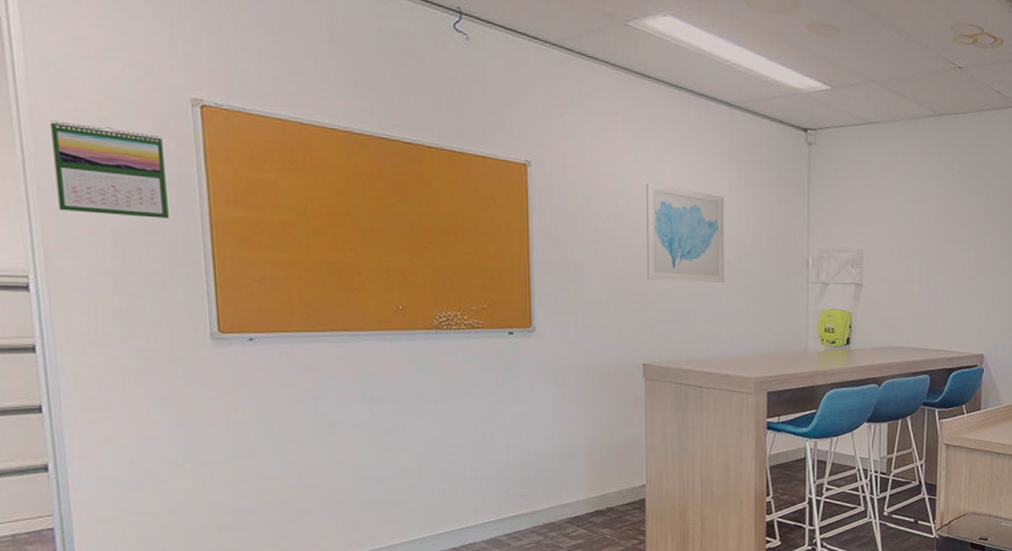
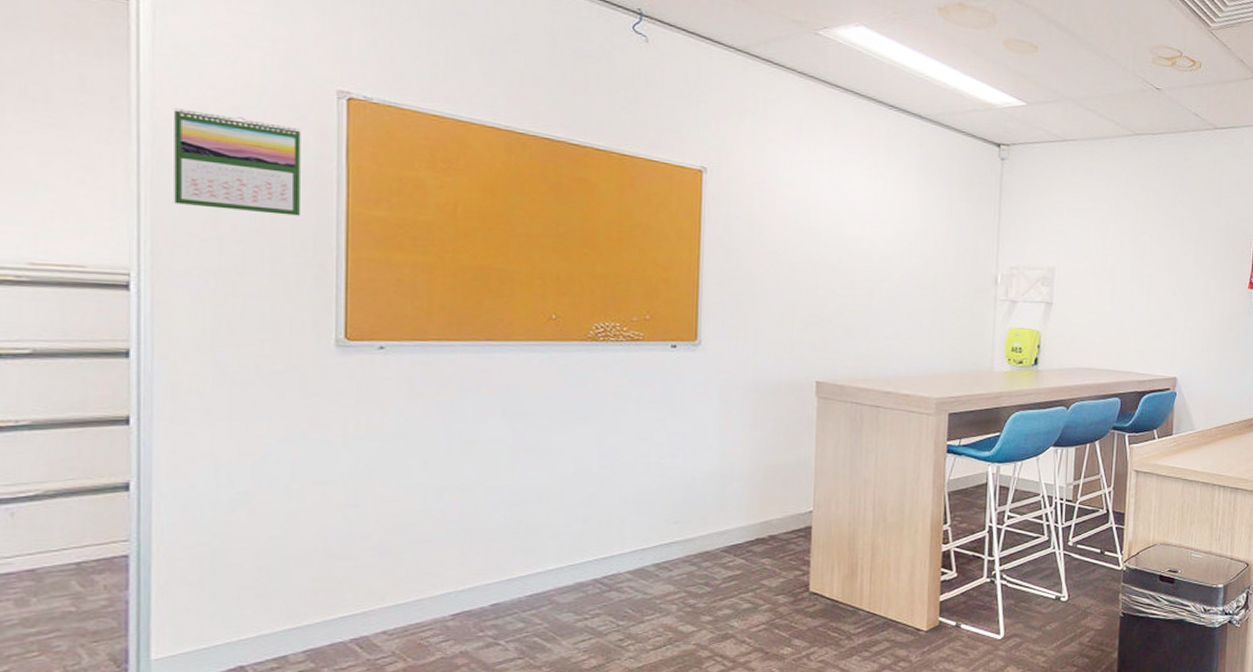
wall art: present [645,183,725,283] -> none [826,193,912,298]

